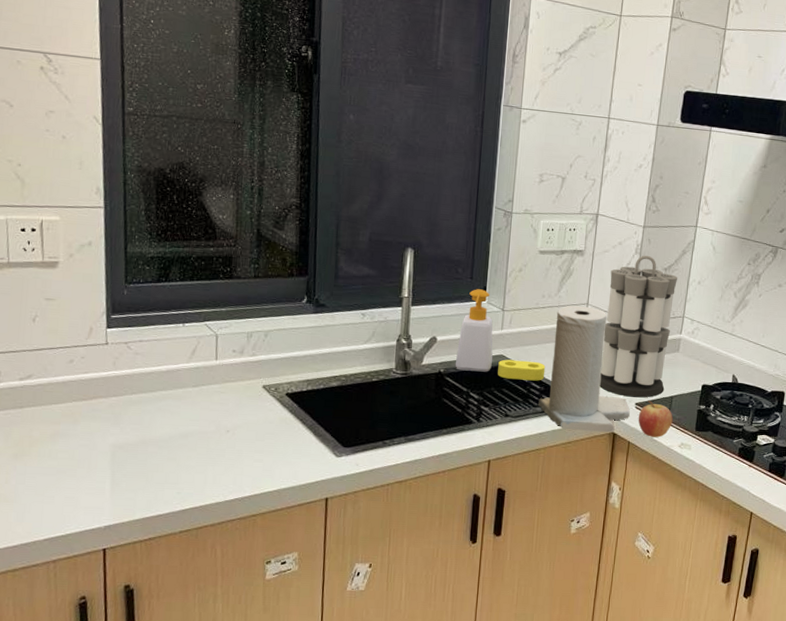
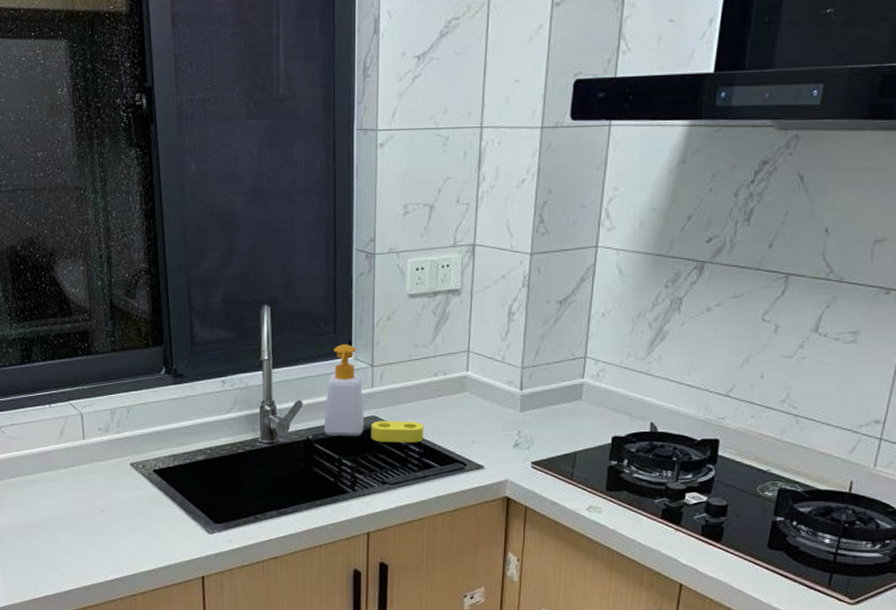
paper towel: present [537,305,630,433] -> none [417,354,525,497]
spice rack: present [600,255,678,398] -> none [488,287,577,455]
fruit: present [638,400,673,437] -> none [535,458,578,500]

